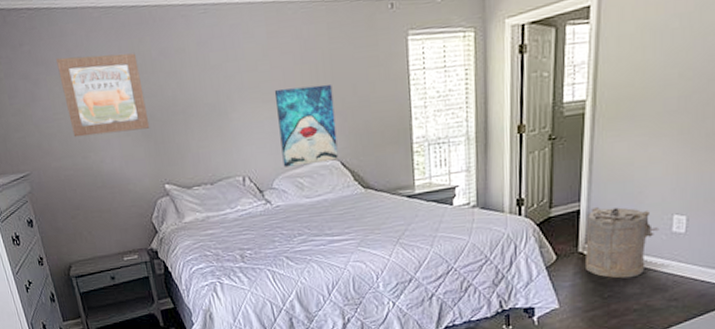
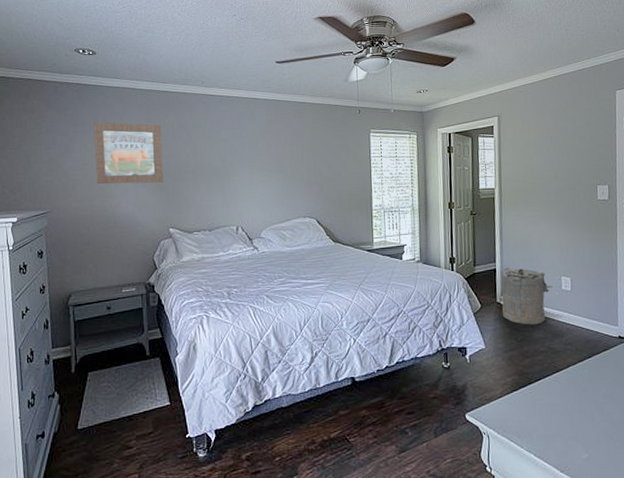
wall art: present [274,84,339,167] -> none [268,161,315,221]

